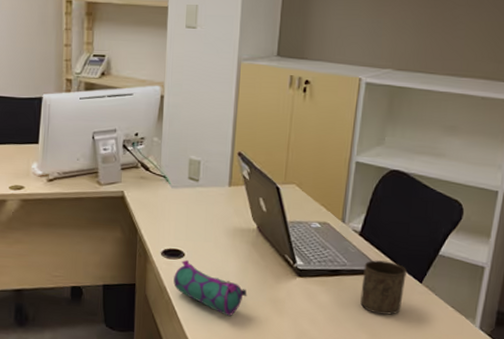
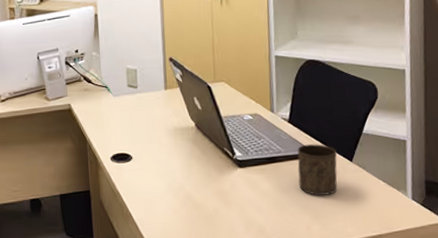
pencil case: present [173,259,247,317] -> none [125,162,195,213]

